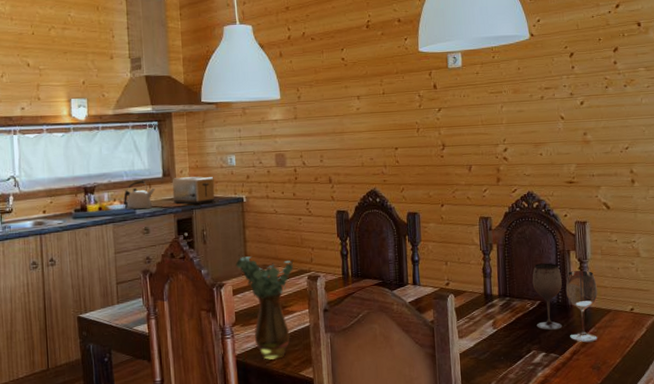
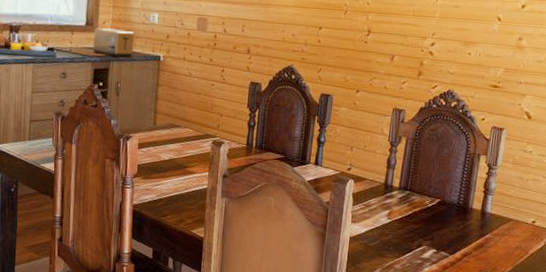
kettle: present [123,180,156,210] -> none [46,25,77,55]
vase: present [235,254,294,360] -> none [144,111,201,214]
wineglass: present [532,263,598,343] -> none [432,163,502,247]

